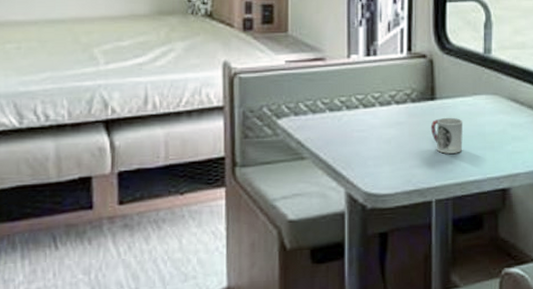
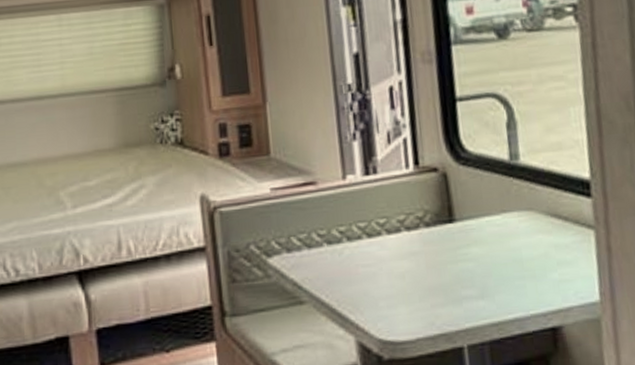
cup: present [430,117,464,154] -> none [451,242,496,288]

